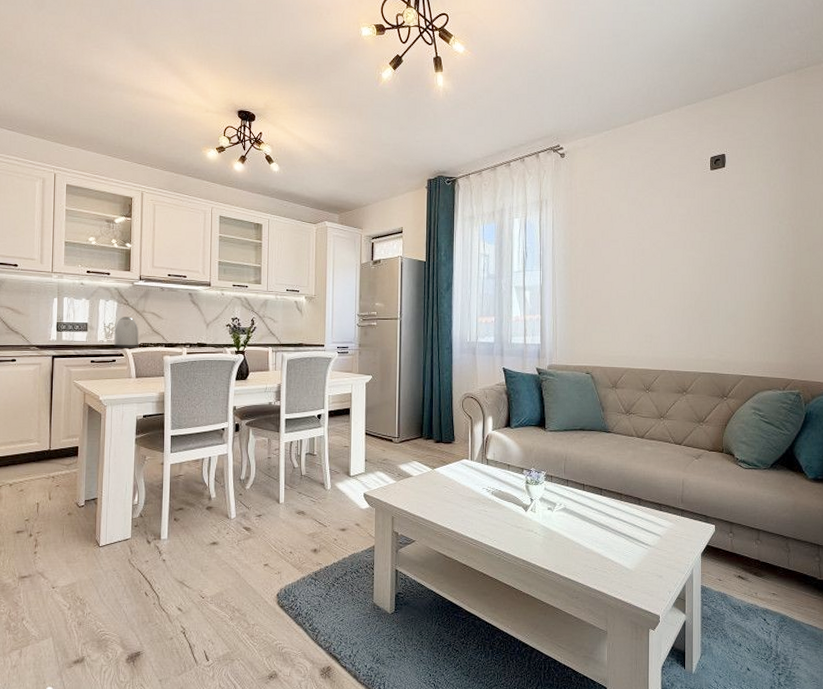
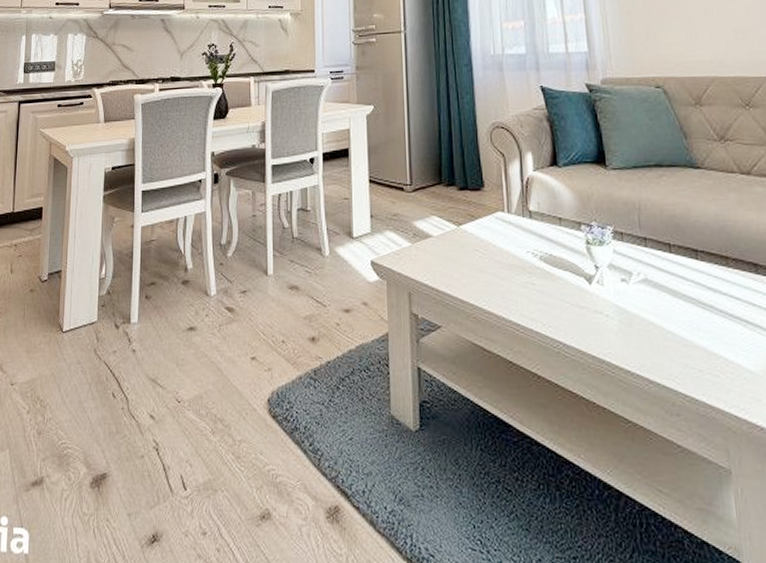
kettle: present [113,317,140,348] -> none [81,51,109,88]

